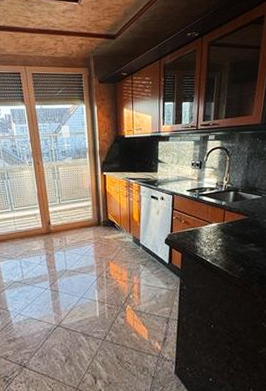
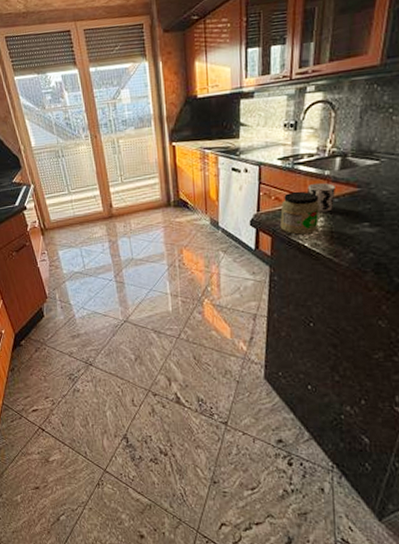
jar: none [188,217,219,252] -> present [279,191,321,235]
cup: none [209,211,230,234] -> present [307,182,336,212]

